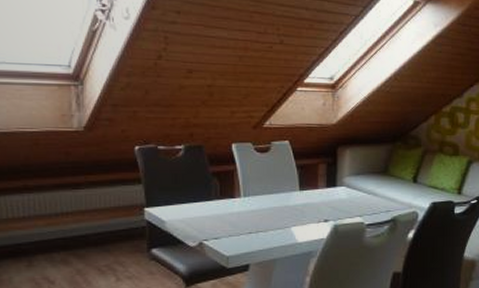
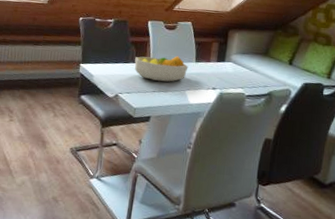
fruit bowl: none [220,185,291,219] -> present [134,56,189,82]

